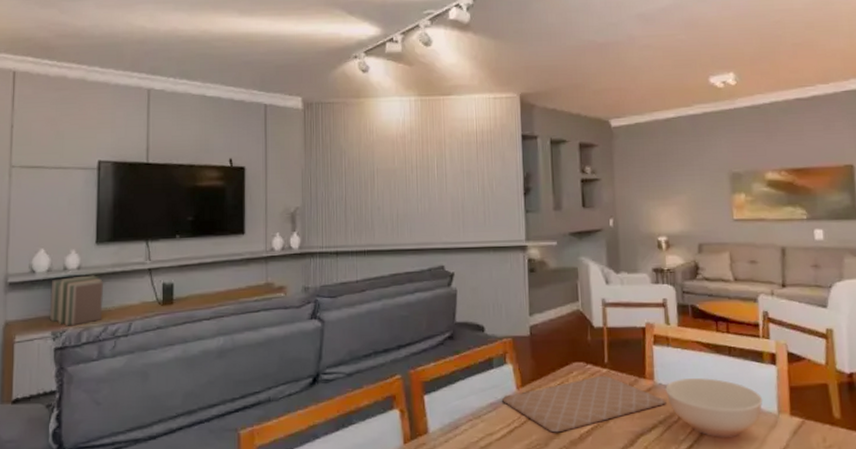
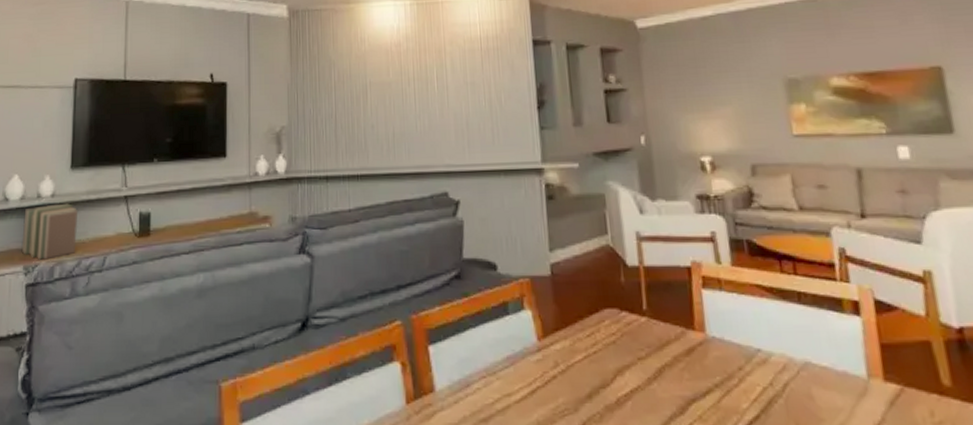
placemat: present [502,376,666,433] -> none [521,326,723,395]
bowl: present [665,378,763,437] -> none [720,331,847,407]

